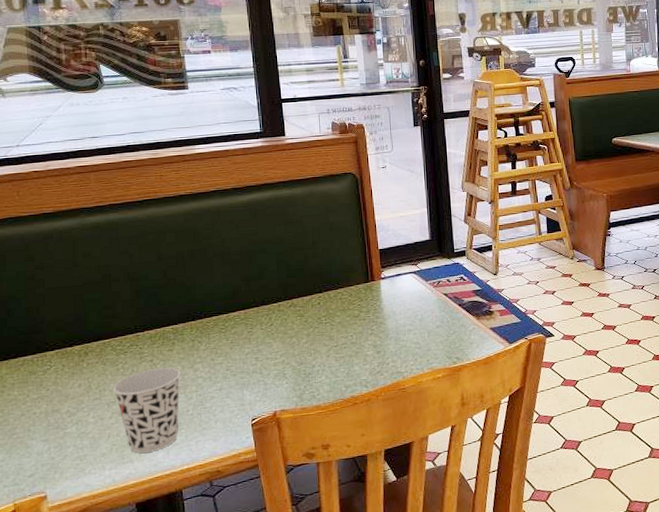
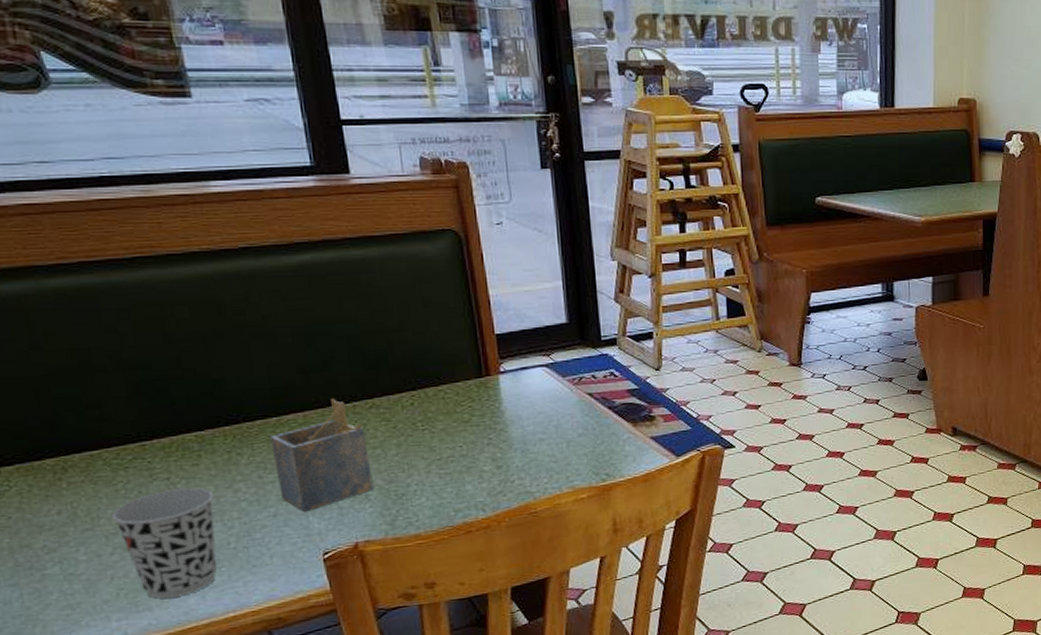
napkin holder: none [221,299,289,386] -> present [270,397,374,512]

